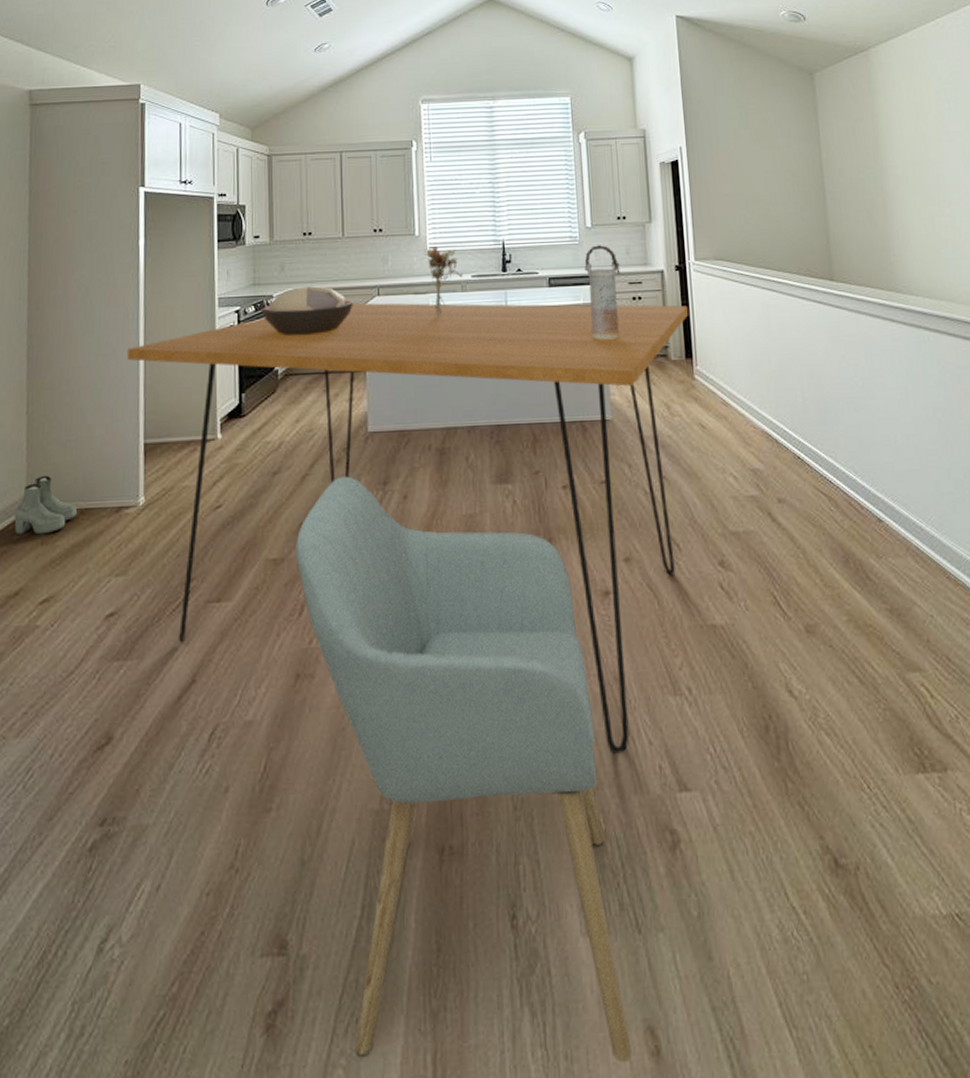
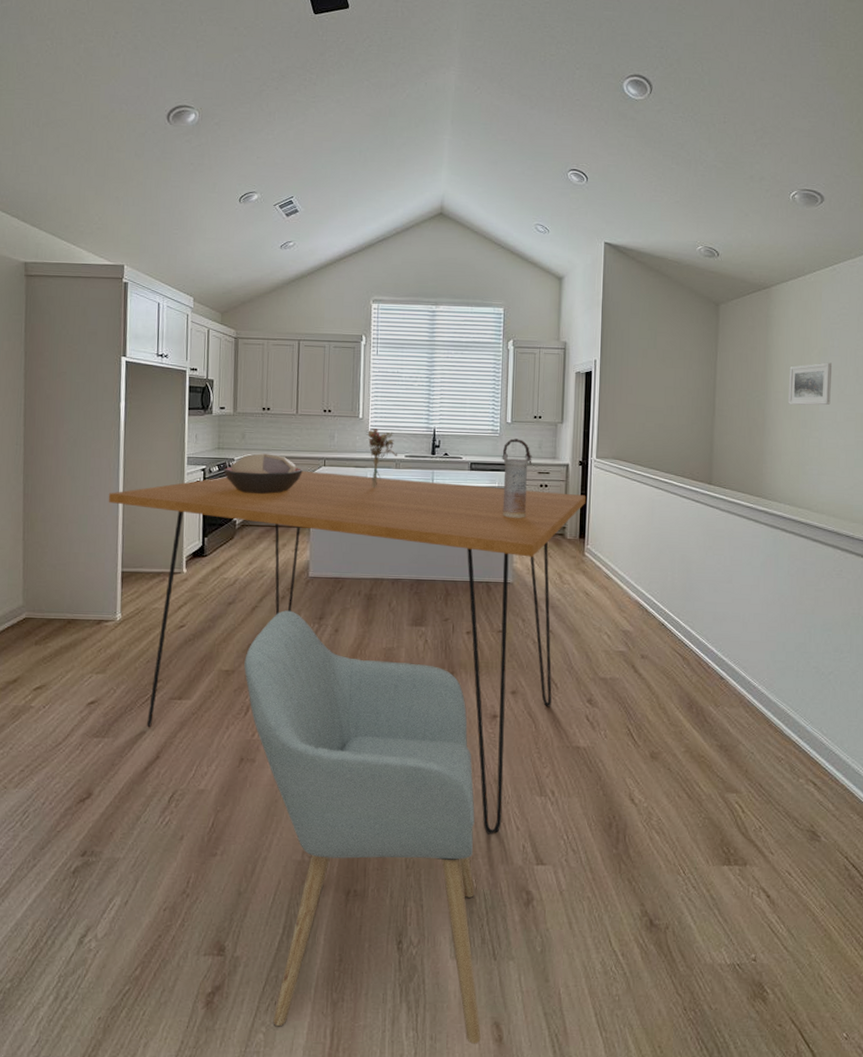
boots: present [14,475,77,536] -> none [13,590,65,637]
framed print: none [904,128,958,181] -> present [789,362,832,406]

